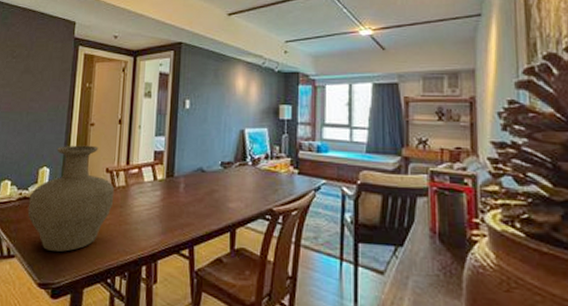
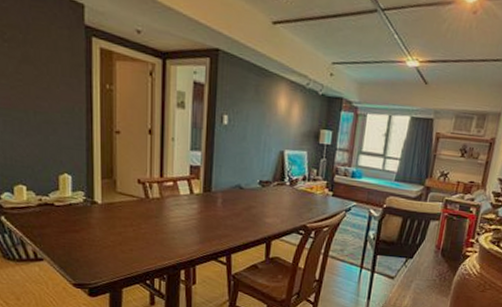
vase: present [27,145,115,252] -> none [51,153,149,257]

